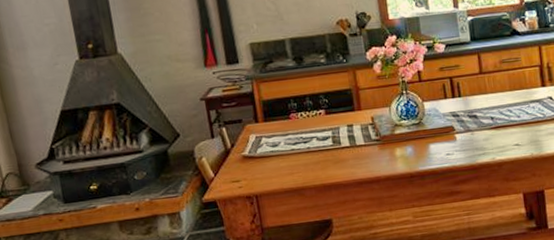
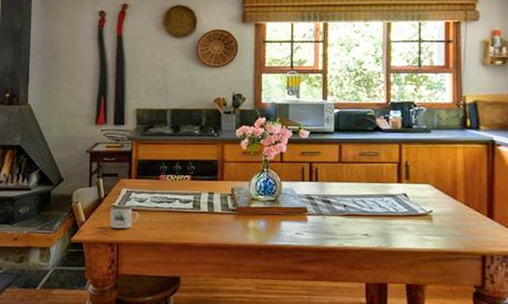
mug: none [240,153,275,180] -> present [109,206,139,229]

